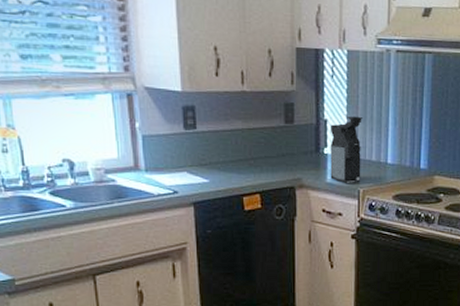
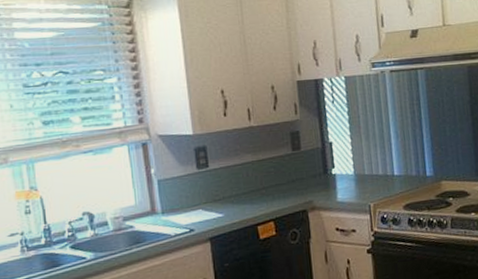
coffee maker: present [330,116,364,183] -> none [335,134,370,200]

